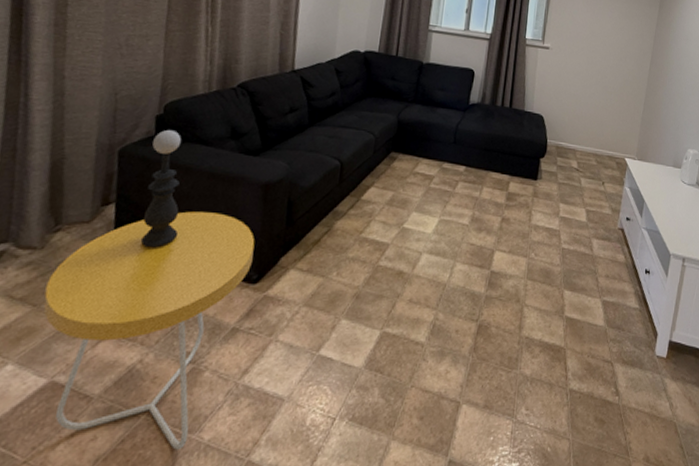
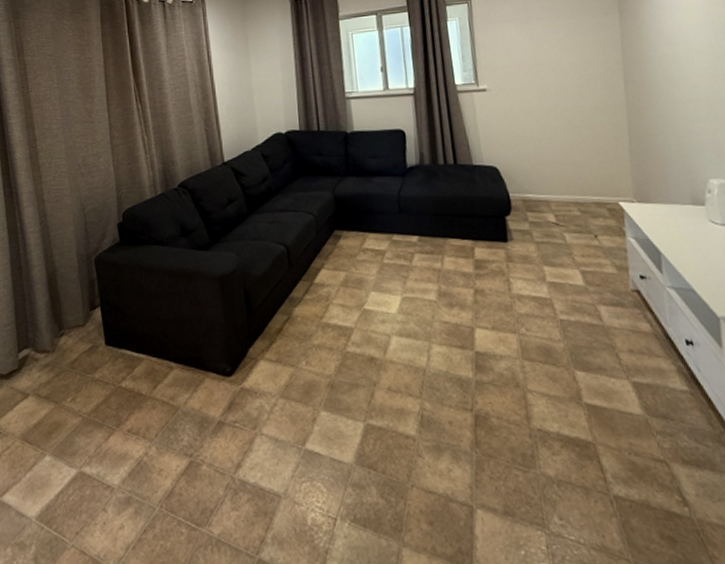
side table: present [43,211,255,450] -> none [62,308,223,543]
table lamp: present [140,130,182,248] -> none [119,235,155,346]

